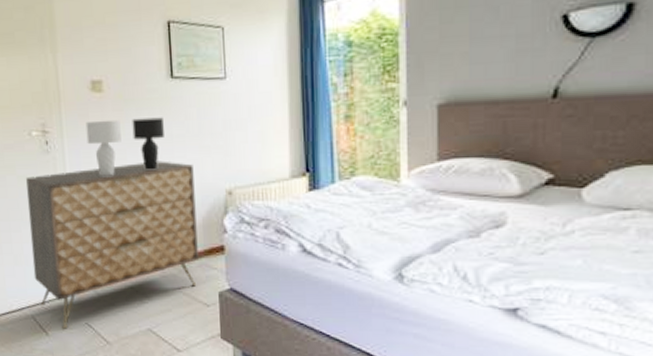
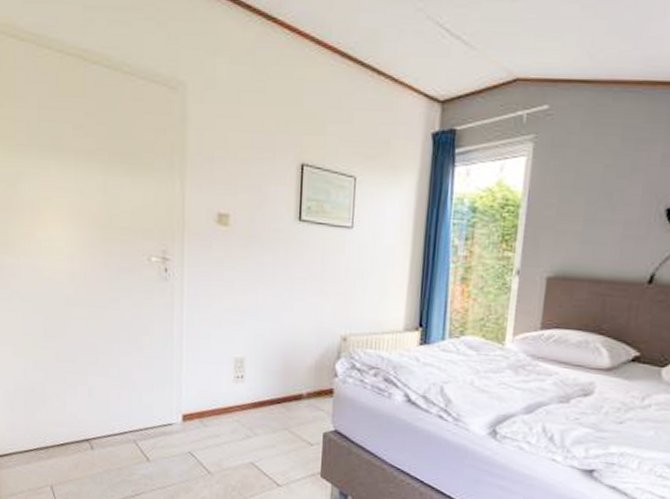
dresser: present [26,161,198,329] -> none [140,300,312,456]
table lamp: present [85,117,164,176] -> none [207,253,287,310]

